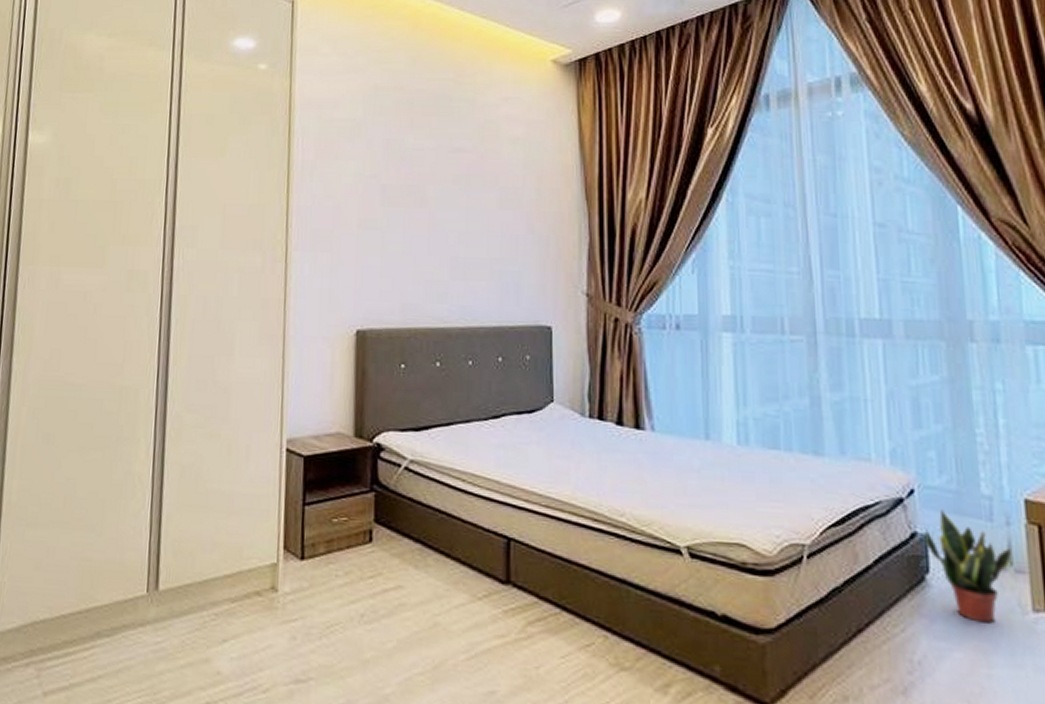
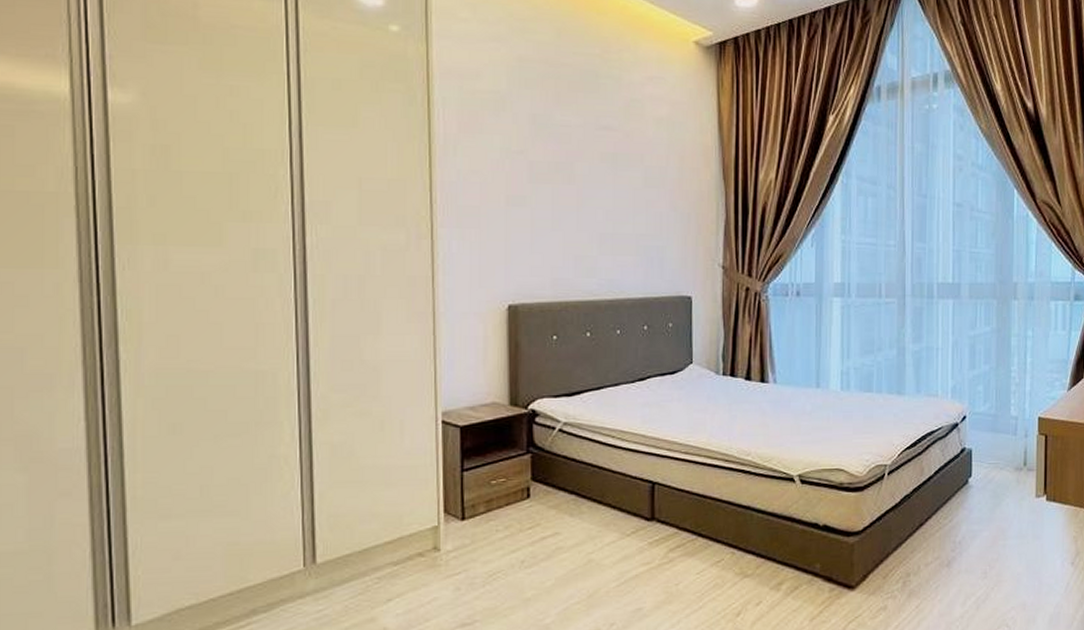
potted plant: present [924,509,1012,624] -> none [970,429,1026,509]

